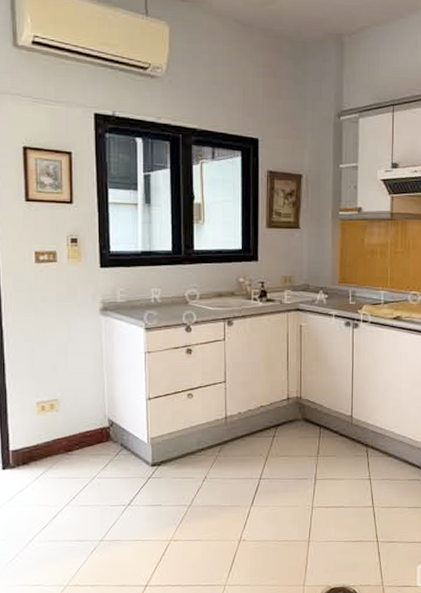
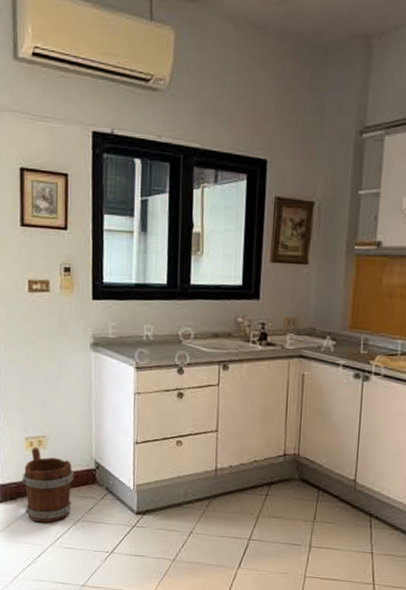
bucket: none [34,410,88,484] -> present [21,447,74,523]

